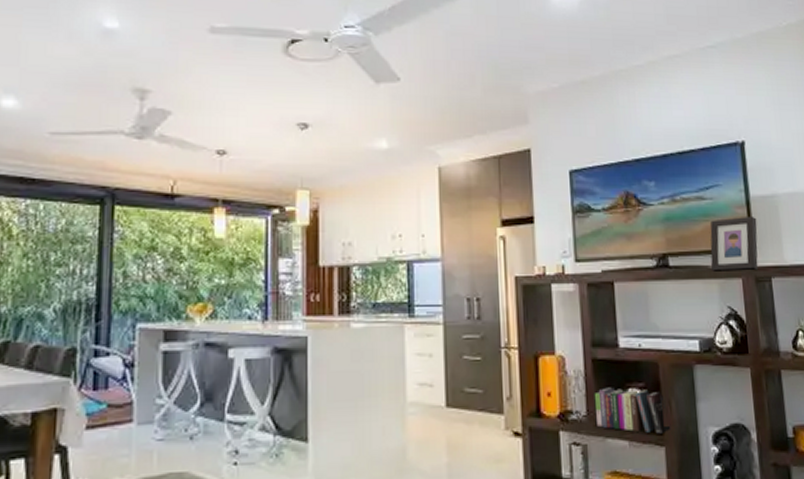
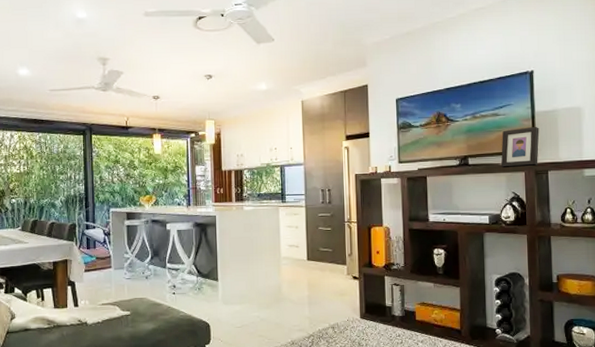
books: present [595,387,671,434] -> none [411,248,465,279]

